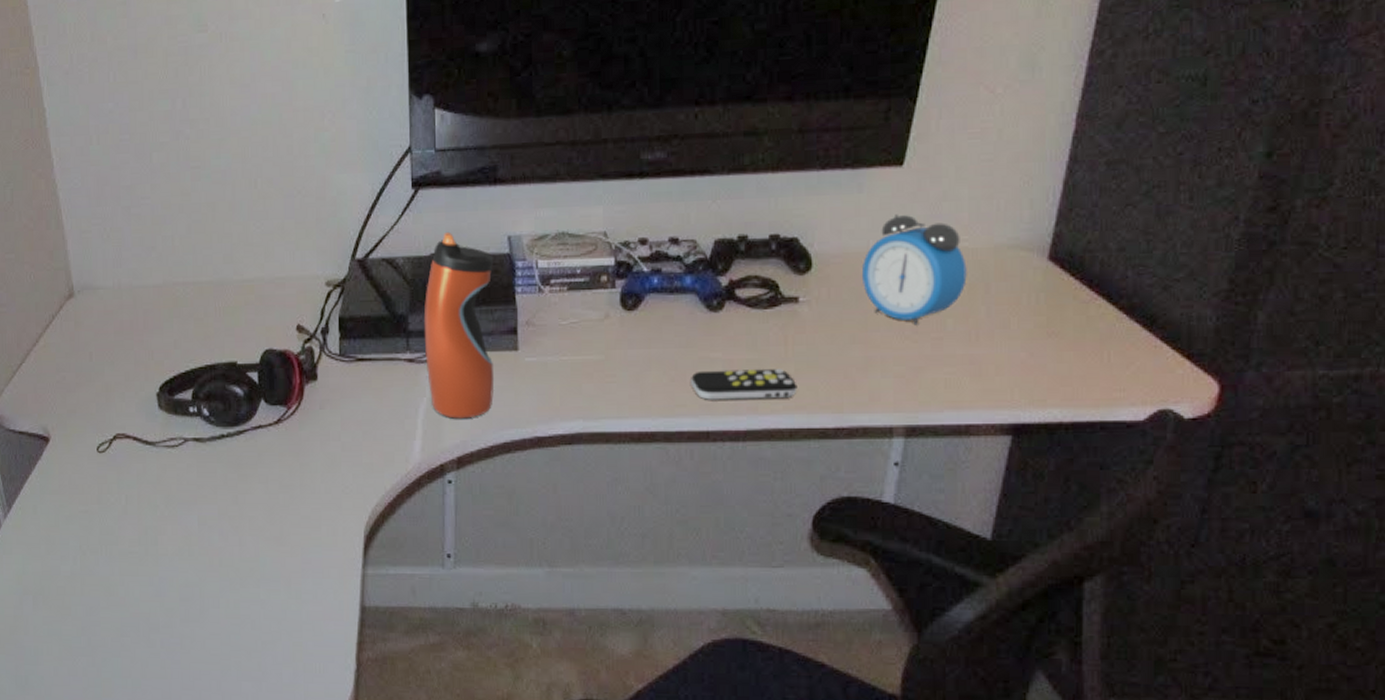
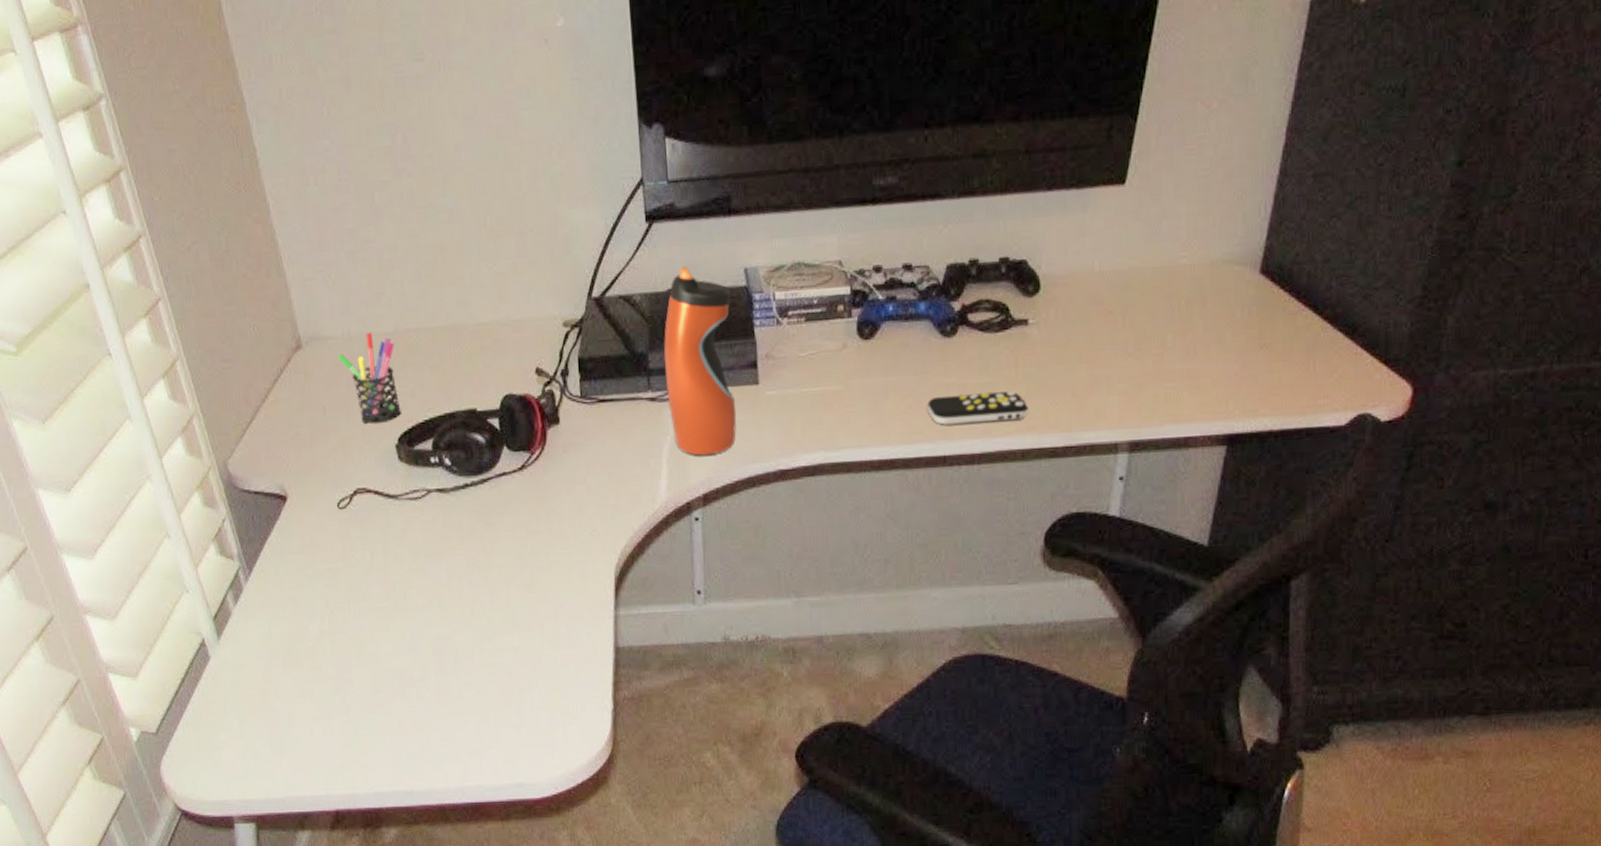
pen holder: none [107,284,164,373] -> present [337,333,401,425]
alarm clock: present [863,214,967,326] -> none [1088,233,1185,343]

